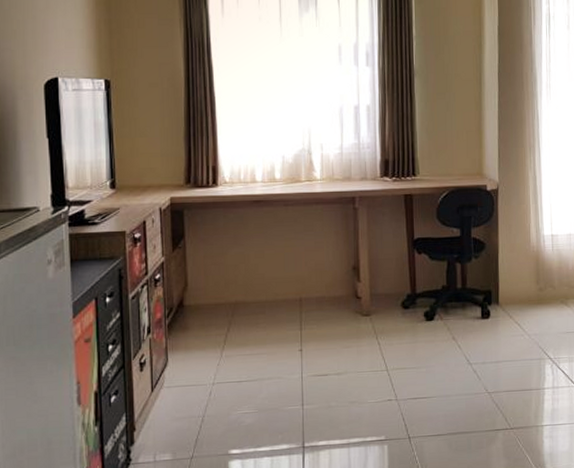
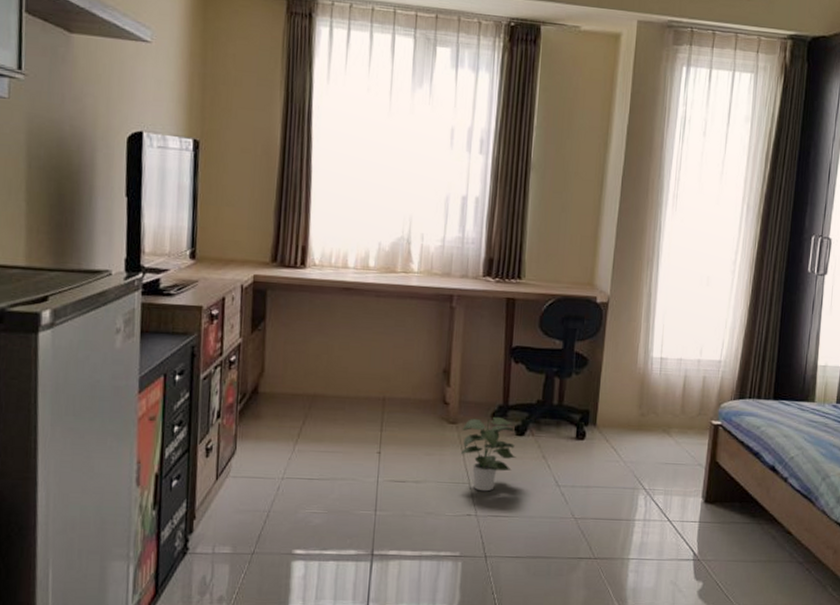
potted plant: none [375,305,428,377] -> present [460,416,516,492]

